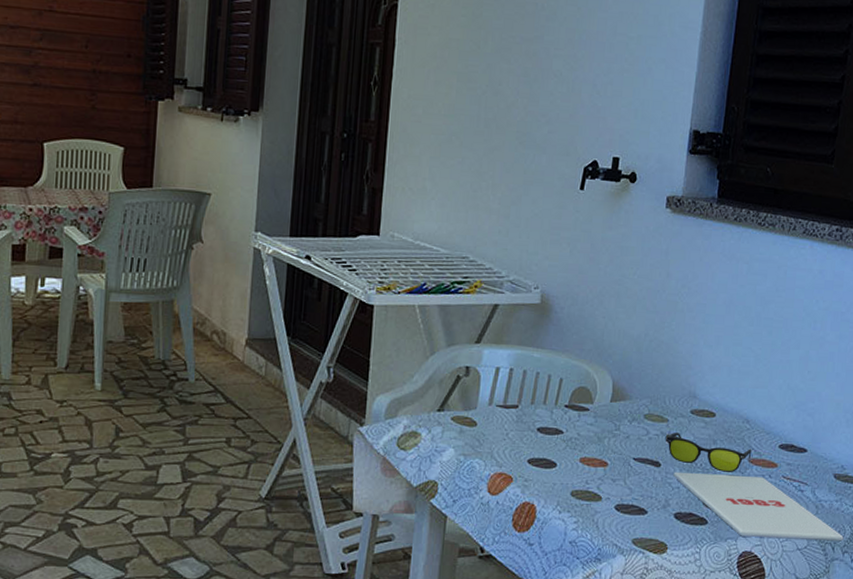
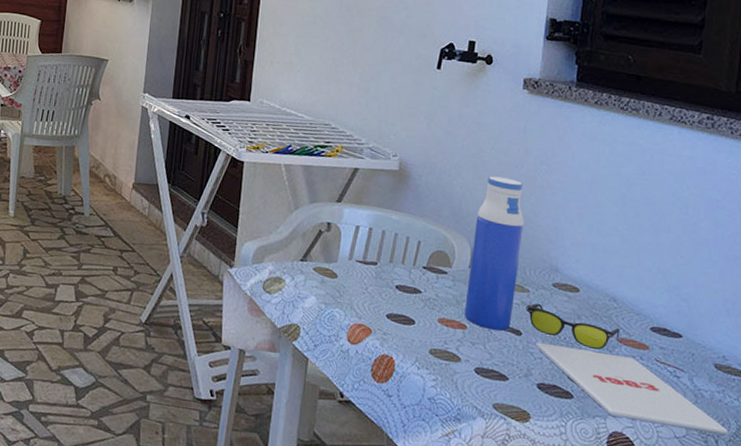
water bottle: none [605,303,665,464] -> present [464,176,524,331]

